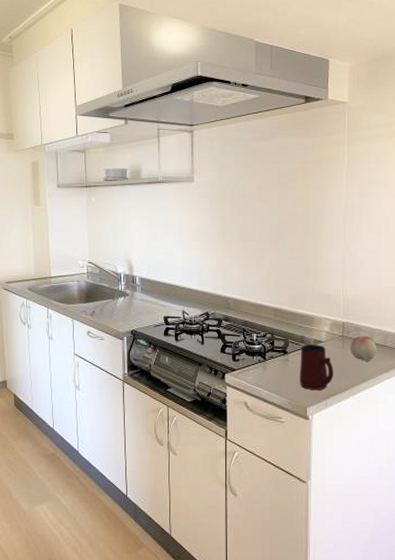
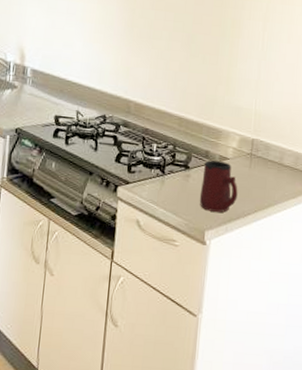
fruit: present [350,336,377,361] -> none [258,156,287,184]

